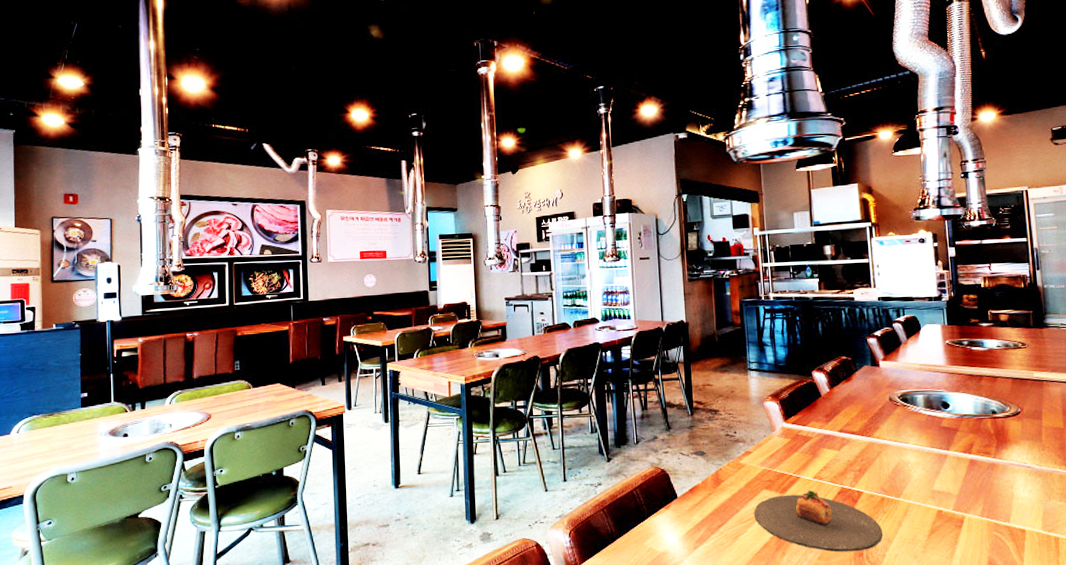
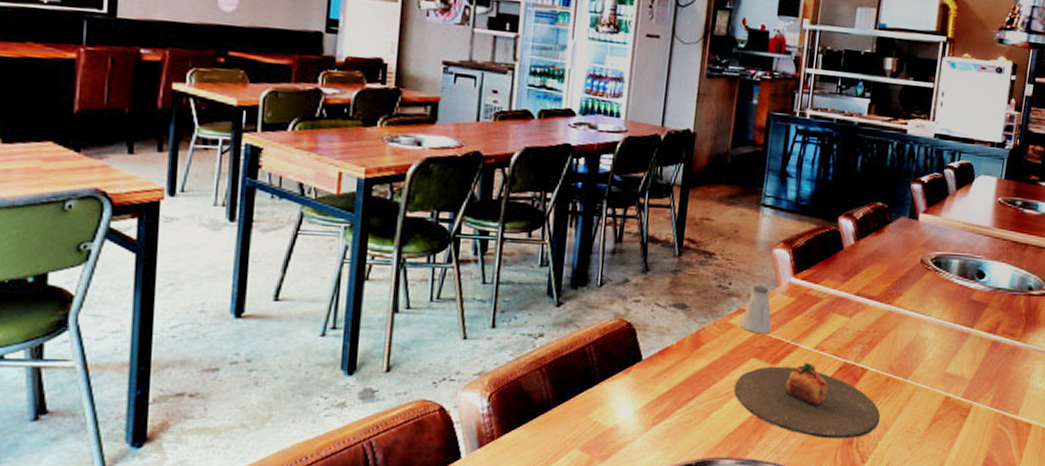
saltshaker: none [750,431,776,470] -> present [741,284,772,334]

